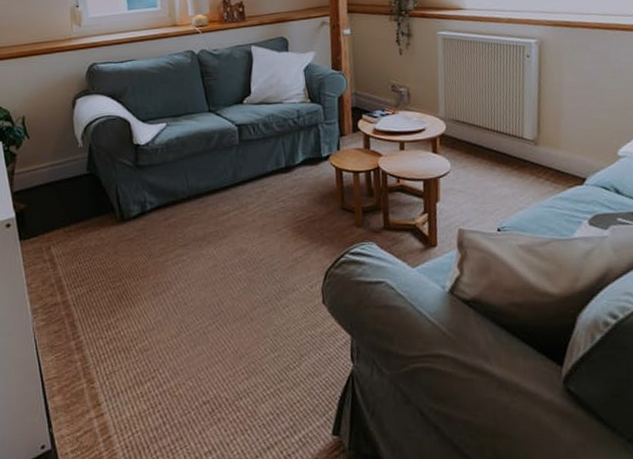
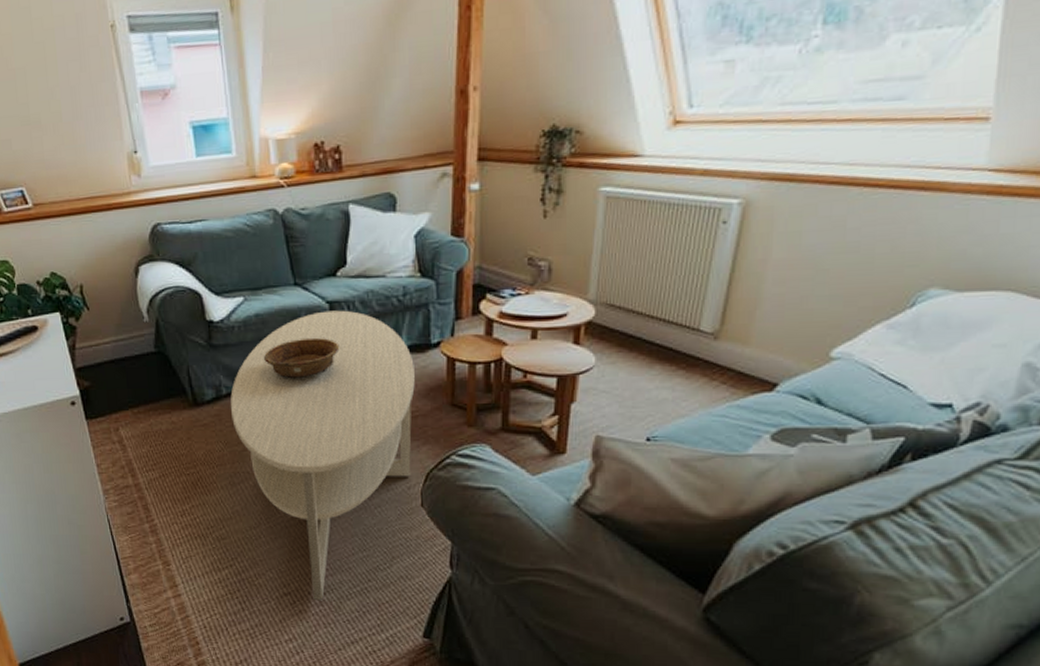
coffee table: none [153,131,313,407] -> present [230,310,415,601]
decorative bowl: none [183,155,248,193] -> present [263,337,340,379]

